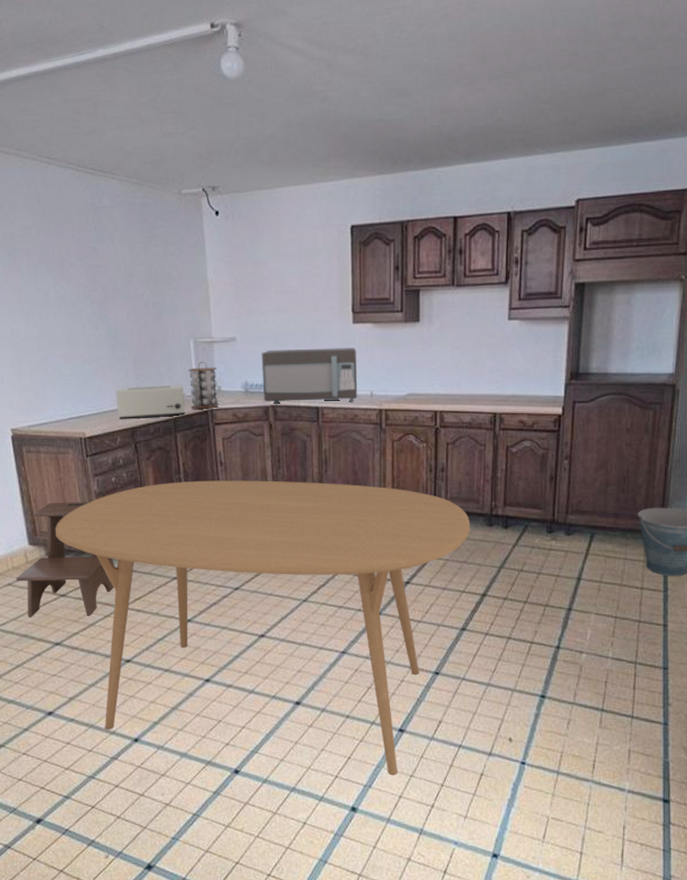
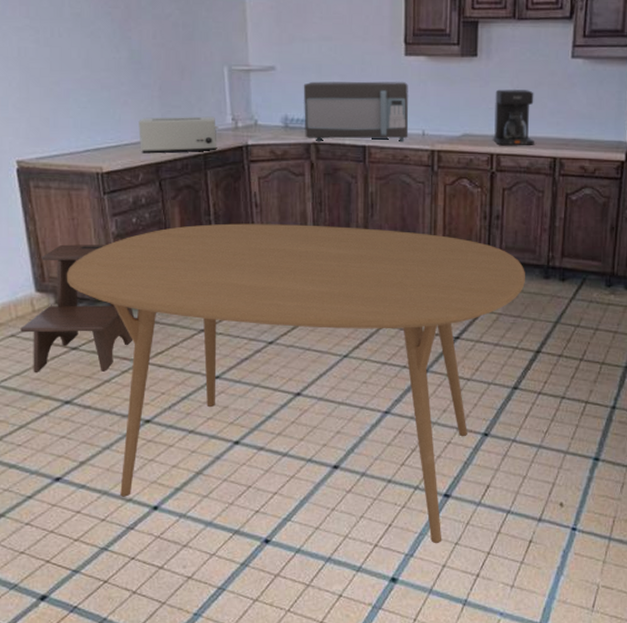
spice rack: present [187,361,219,409] -> none [220,91,255,144]
coffee maker: none [436,351,475,404] -> present [493,89,534,146]

